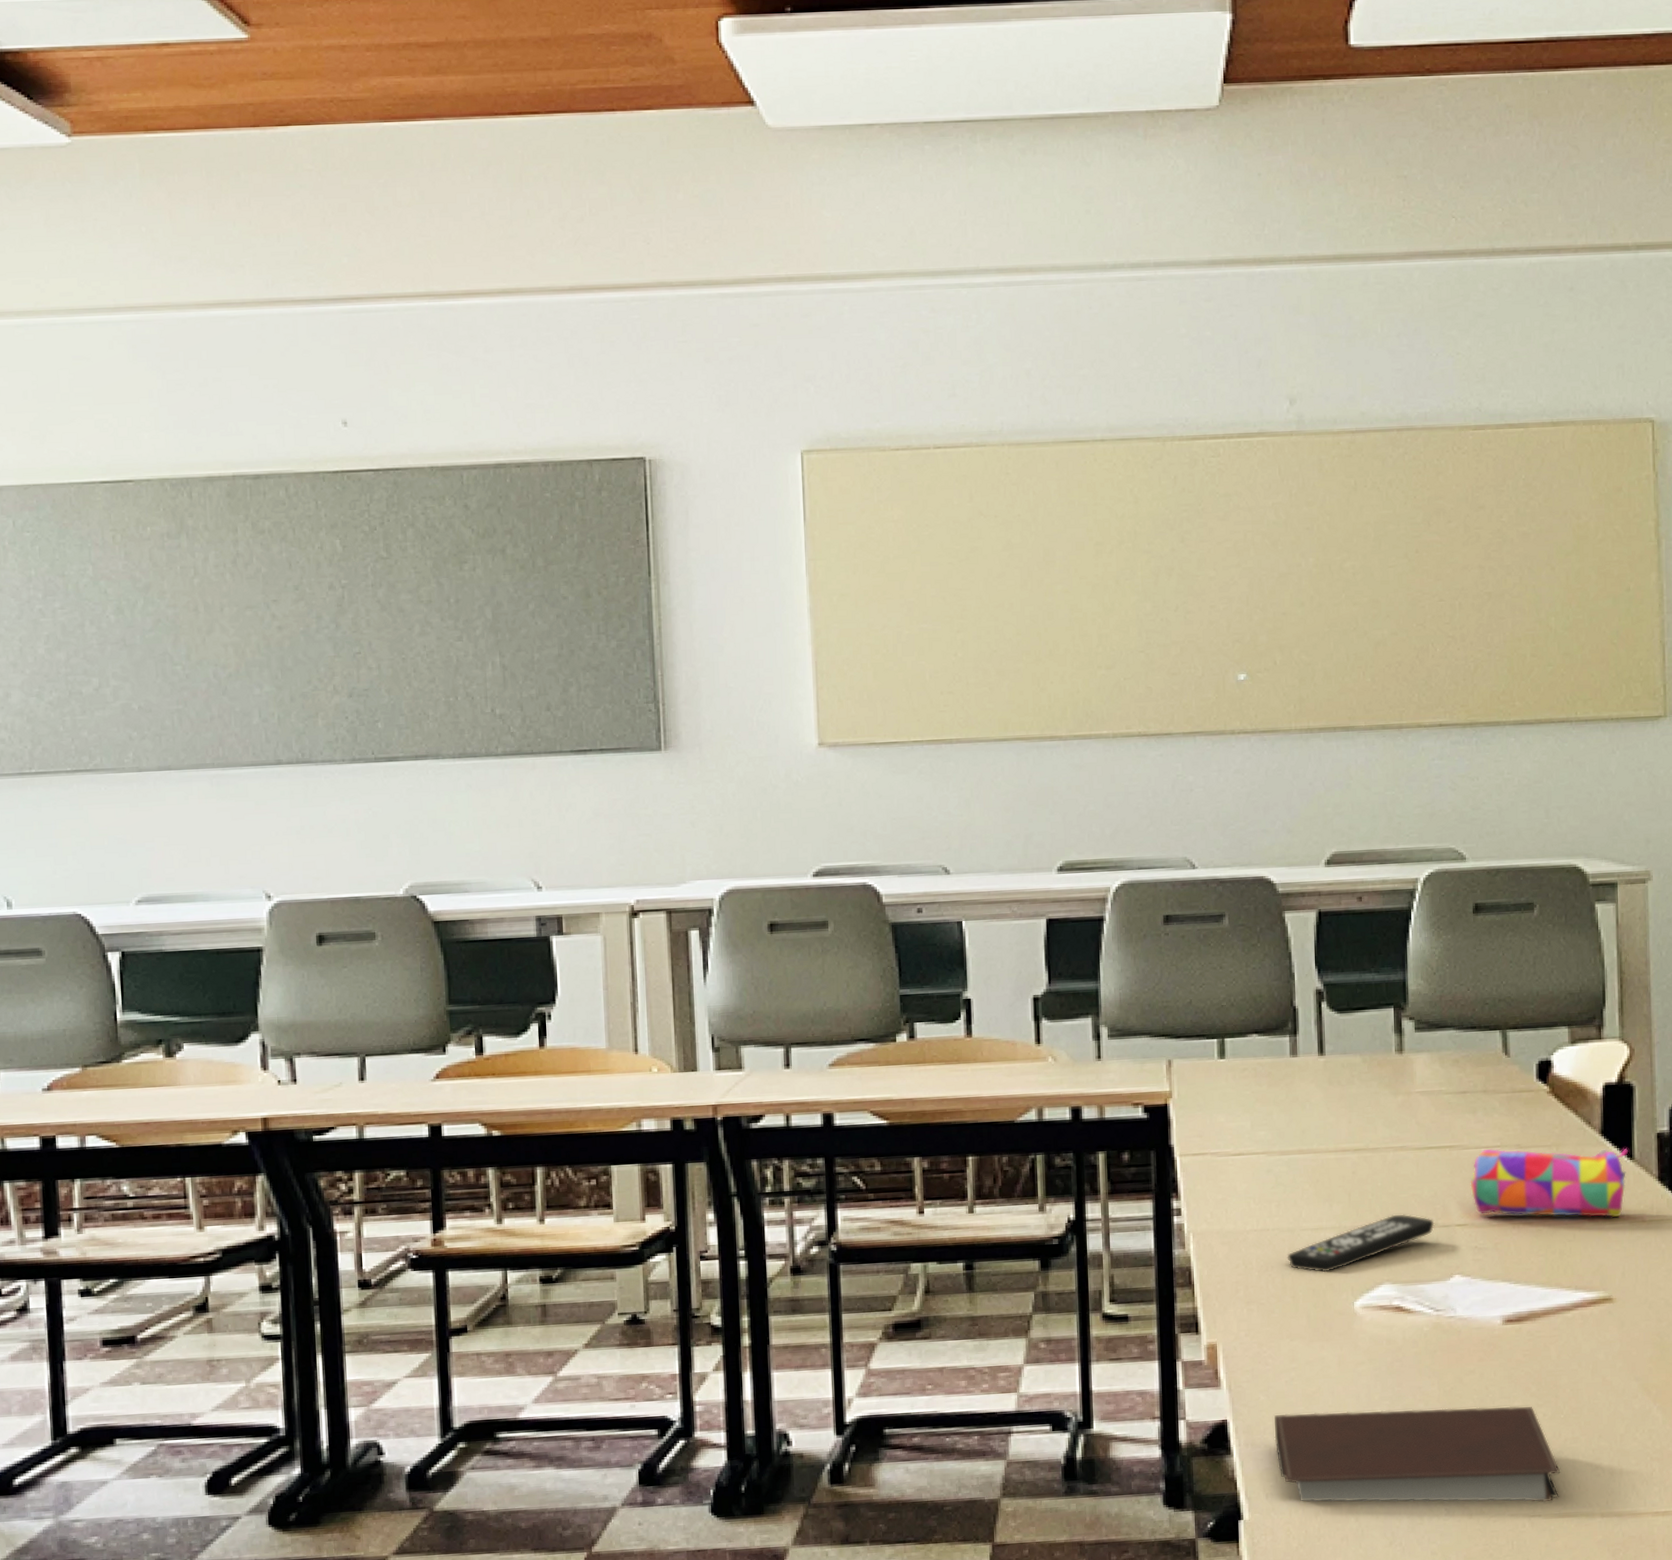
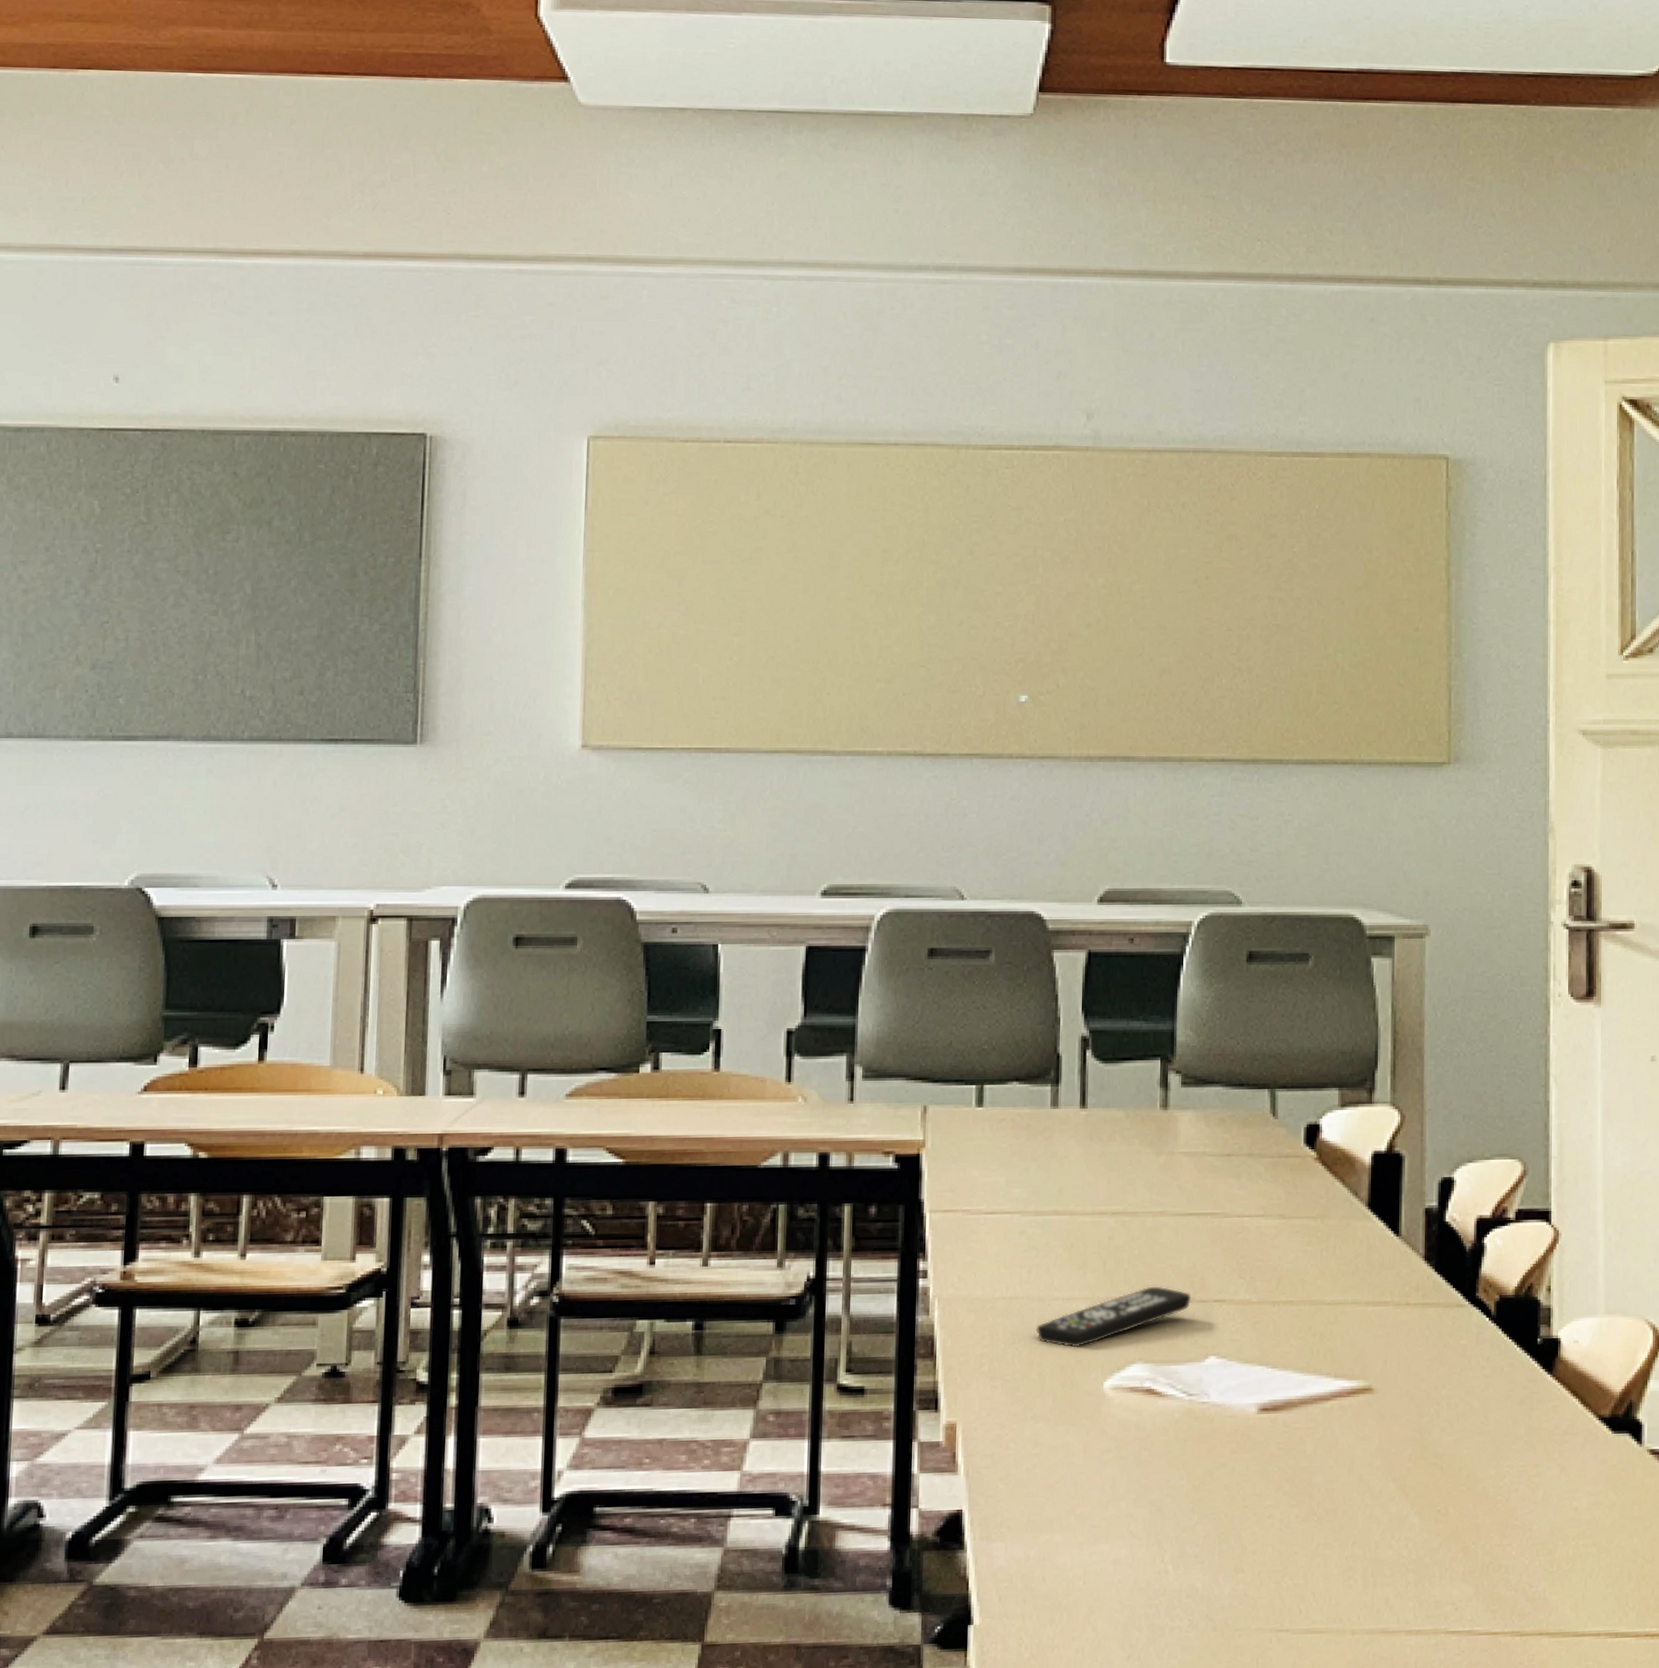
notebook: present [1274,1406,1561,1503] -> none [1011,1505,1311,1616]
pencil case: present [1470,1148,1629,1218] -> none [1230,1217,1396,1300]

